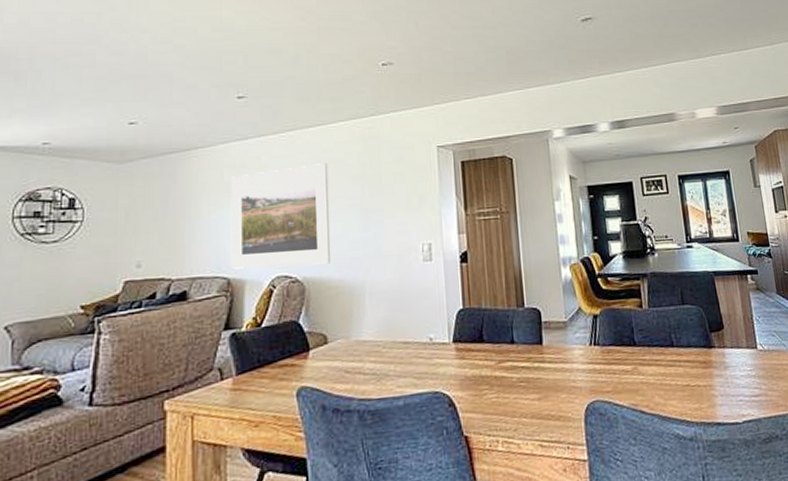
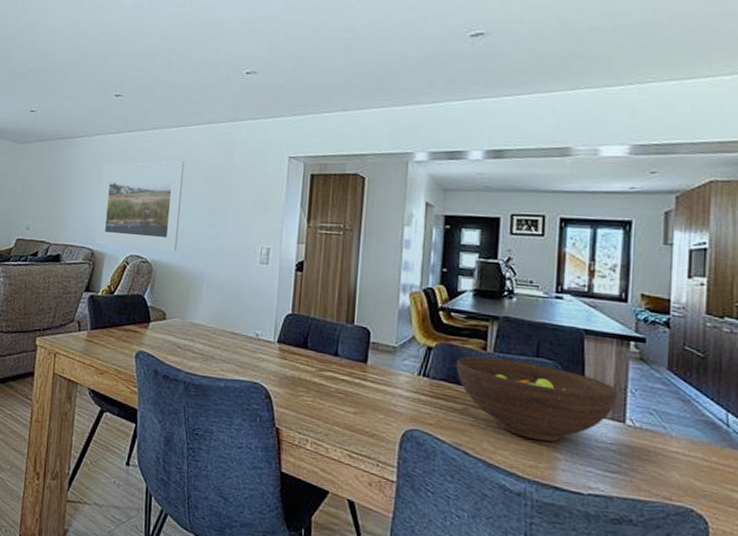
fruit bowl: none [620,311,748,383] -> present [456,356,618,442]

